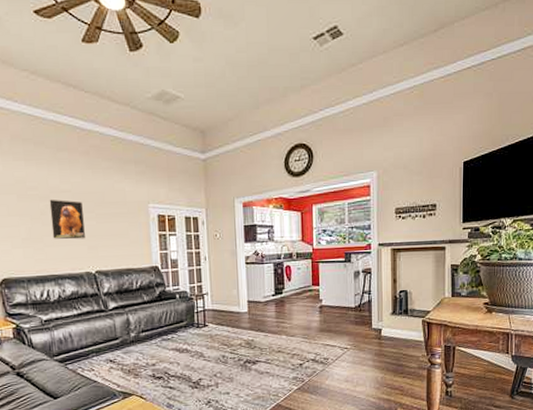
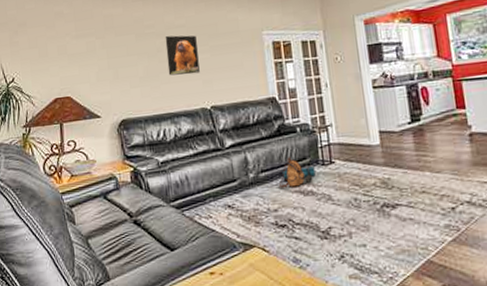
backpack: none [158,320,191,346] -> present [279,157,316,188]

